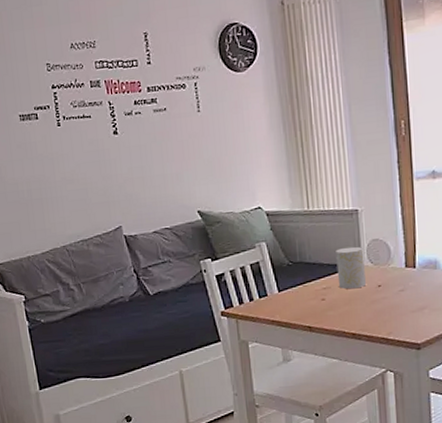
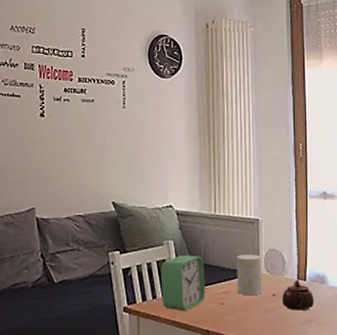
alarm clock: none [255,254,304,310] -> present [160,256,205,310]
teapot: none [388,267,425,300] -> present [281,279,314,310]

